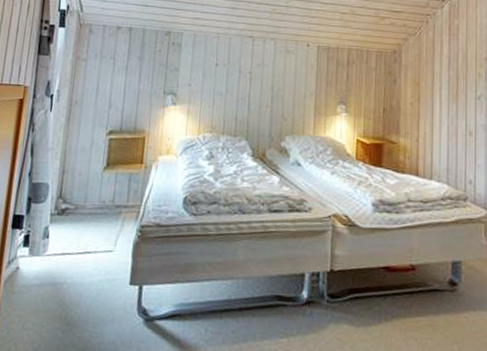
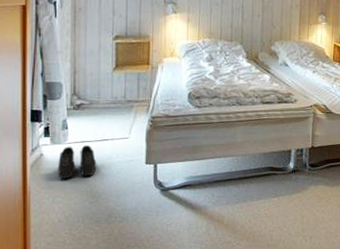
boots: none [32,257,76,299] -> present [58,144,97,178]

